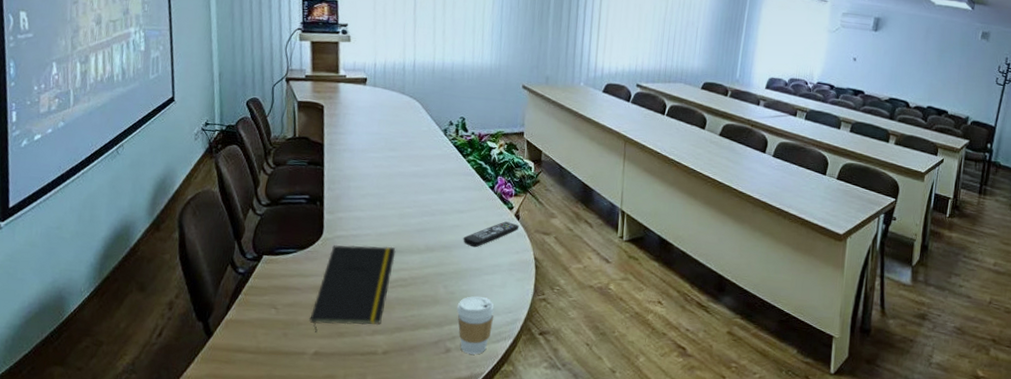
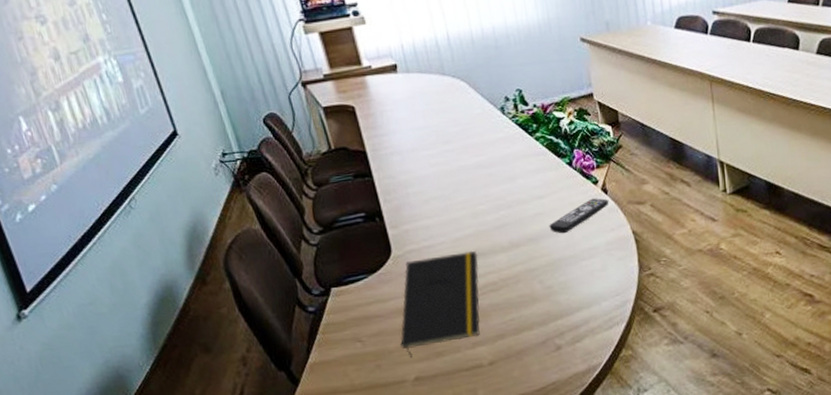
coffee cup: present [456,296,494,355] -> none [558,284,602,347]

